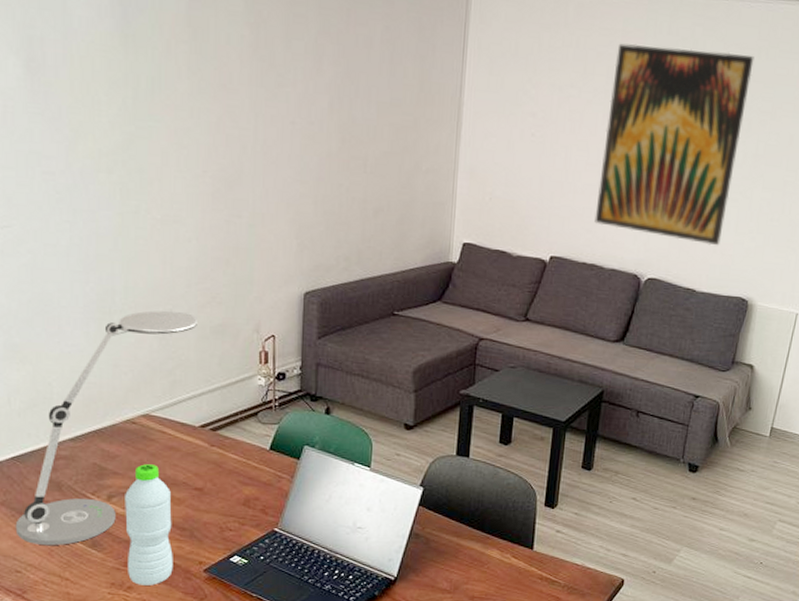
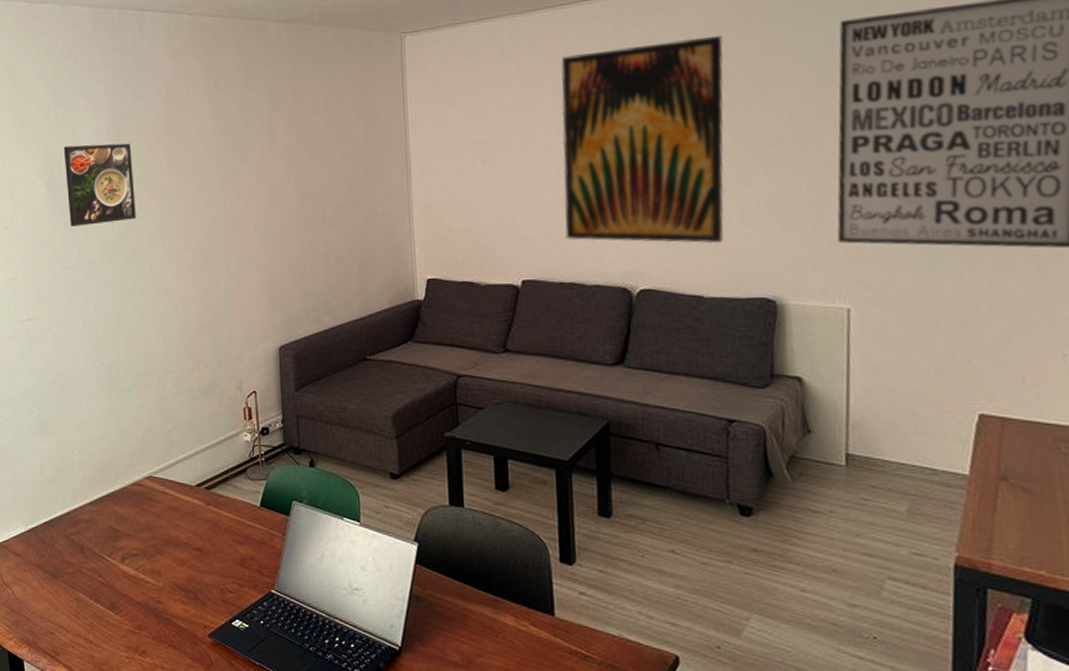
desk lamp: present [15,310,197,546] -> none [48,377,188,608]
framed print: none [48,20,145,128] -> present [63,143,136,227]
water bottle: present [125,464,173,586] -> none [136,525,181,650]

